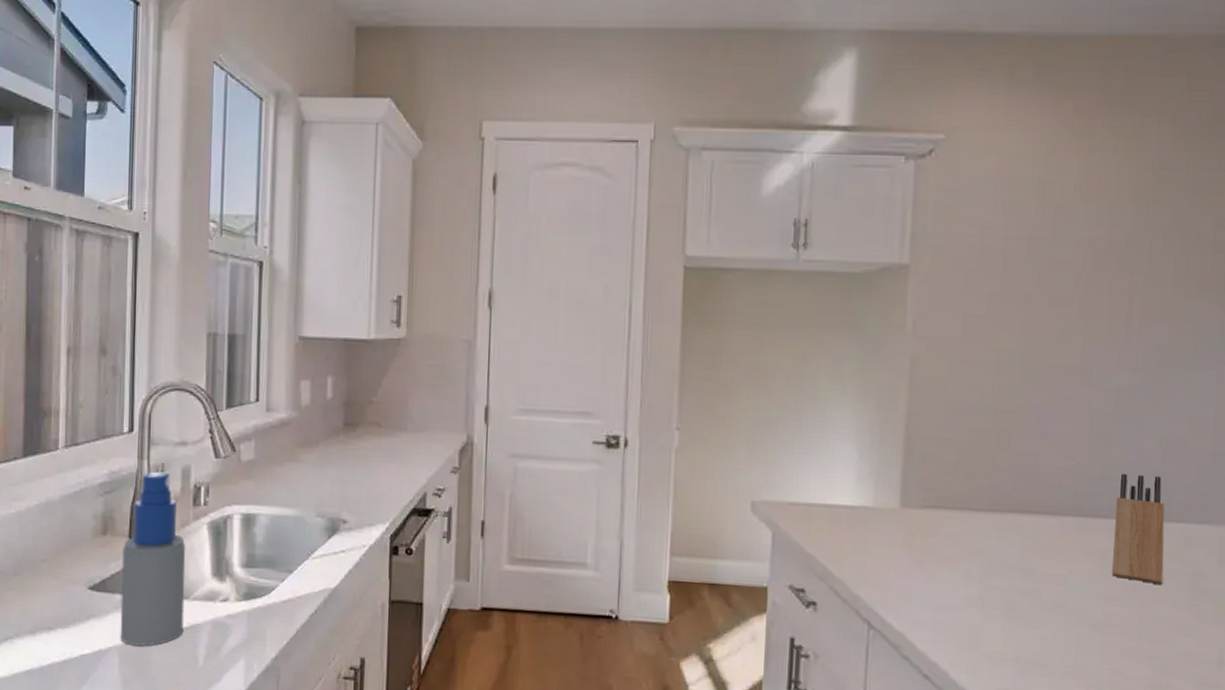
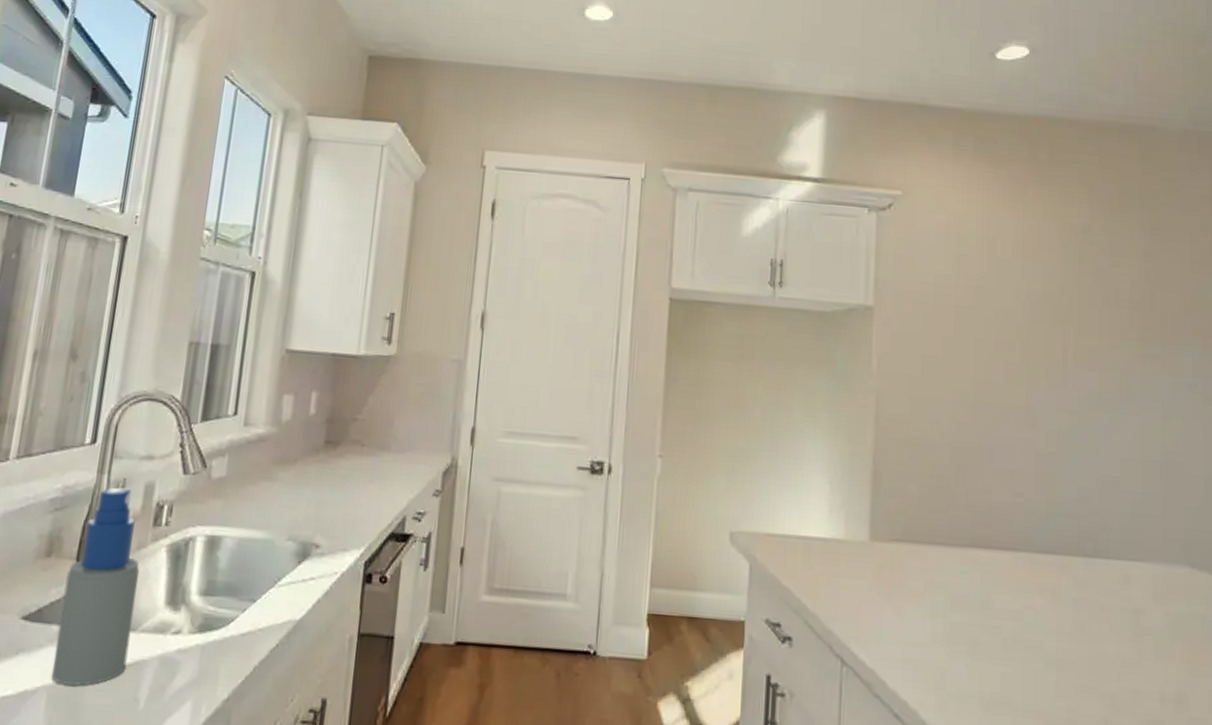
knife block: present [1112,473,1165,584] -> none [1063,510,1107,620]

